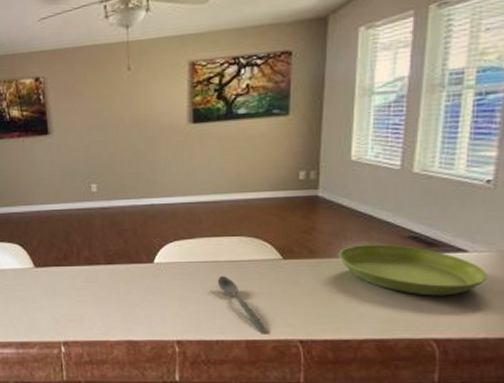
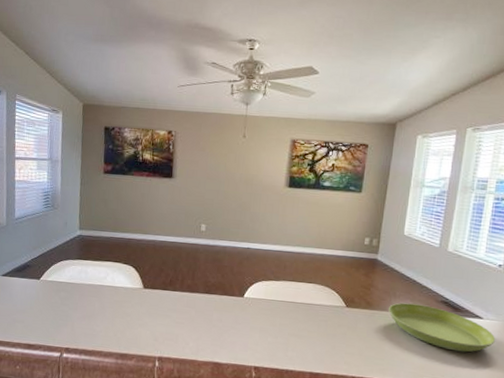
spoon: present [217,276,270,334] -> none [293,315,330,369]

